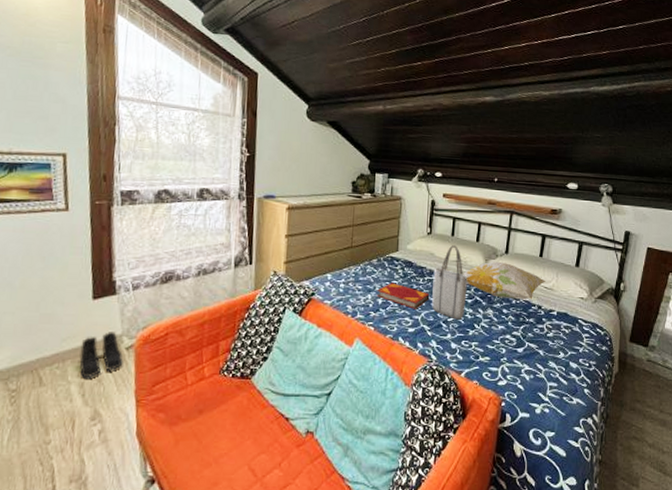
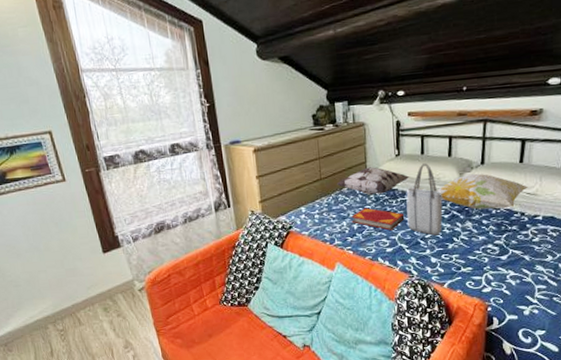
boots: present [79,332,123,378] -> none [102,278,139,317]
decorative pillow: none [366,241,439,270] -> present [336,167,410,195]

